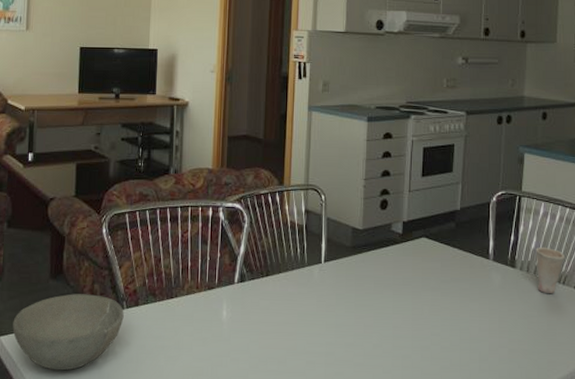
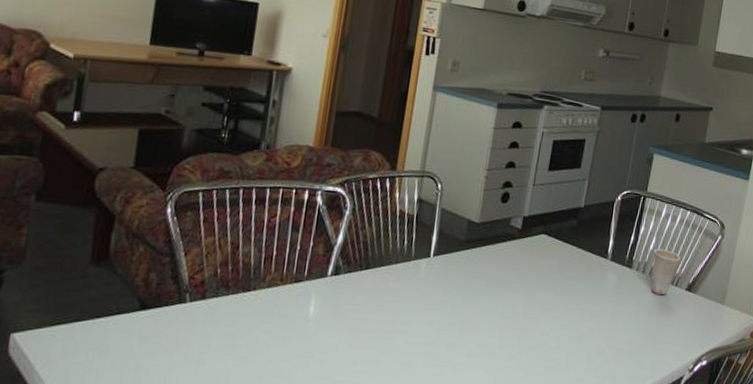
bowl: present [12,294,124,371] -> none [32,283,186,374]

